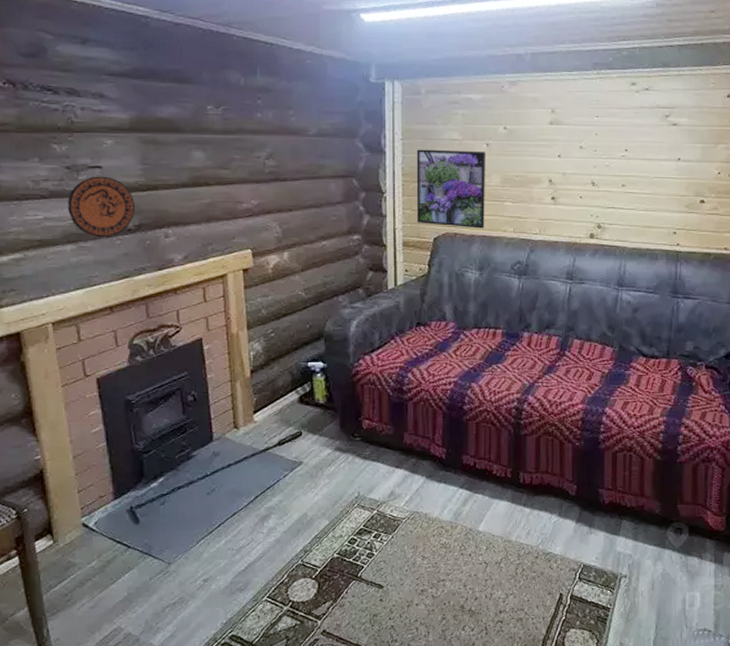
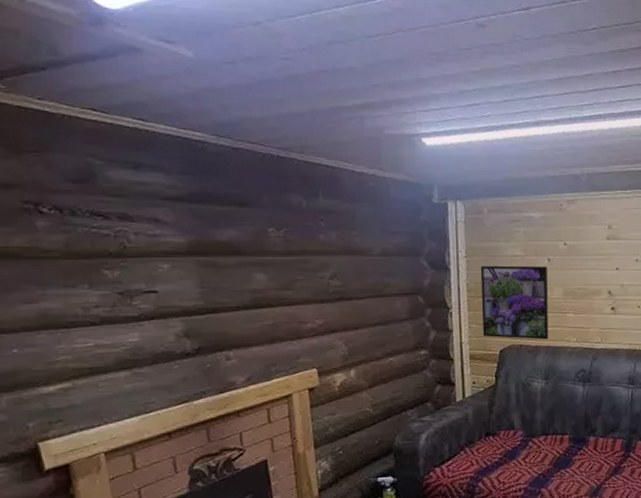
decorative plate: present [68,176,134,238] -> none [121,301,193,363]

